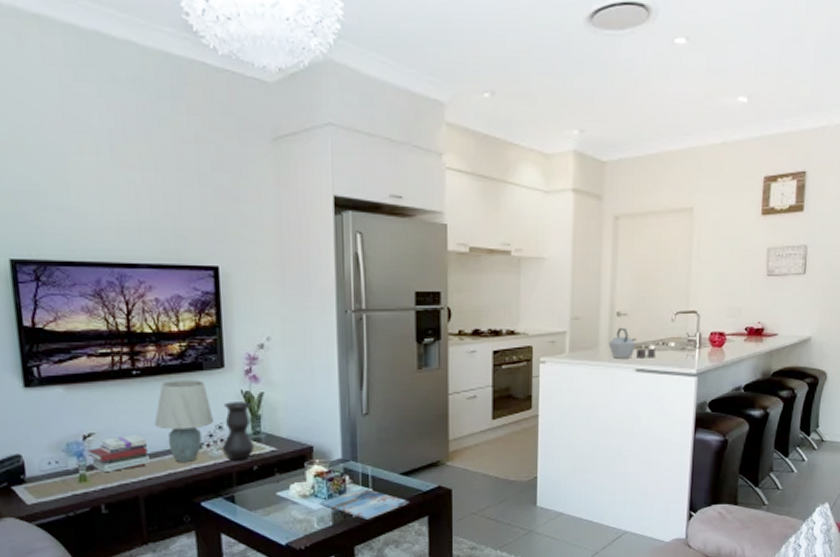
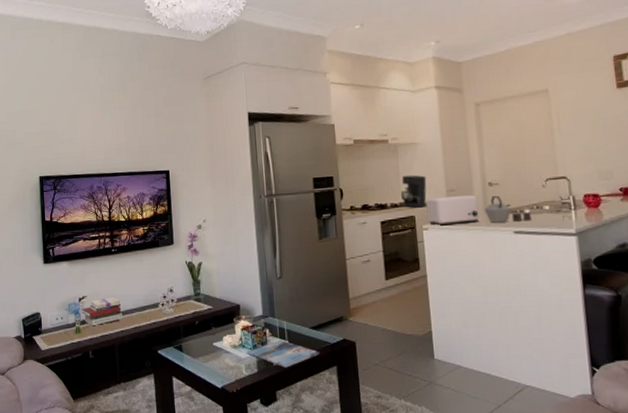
table lamp: present [154,380,213,463] -> none [126,254,166,319]
vase: present [221,402,254,462] -> none [172,270,196,318]
coffee maker: none [515,296,550,337] -> present [398,174,427,208]
toaster: none [546,324,603,359] -> present [426,195,479,226]

